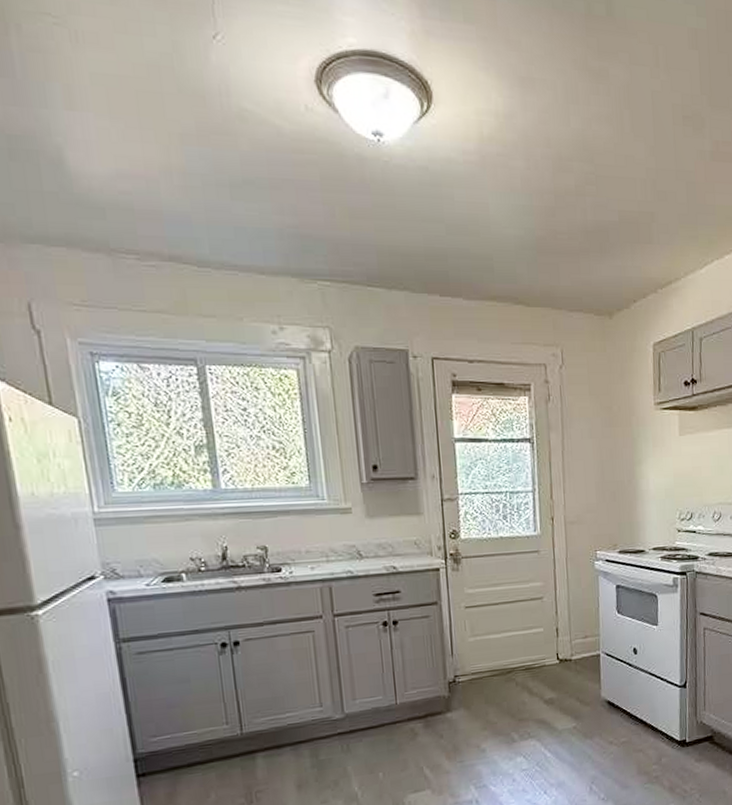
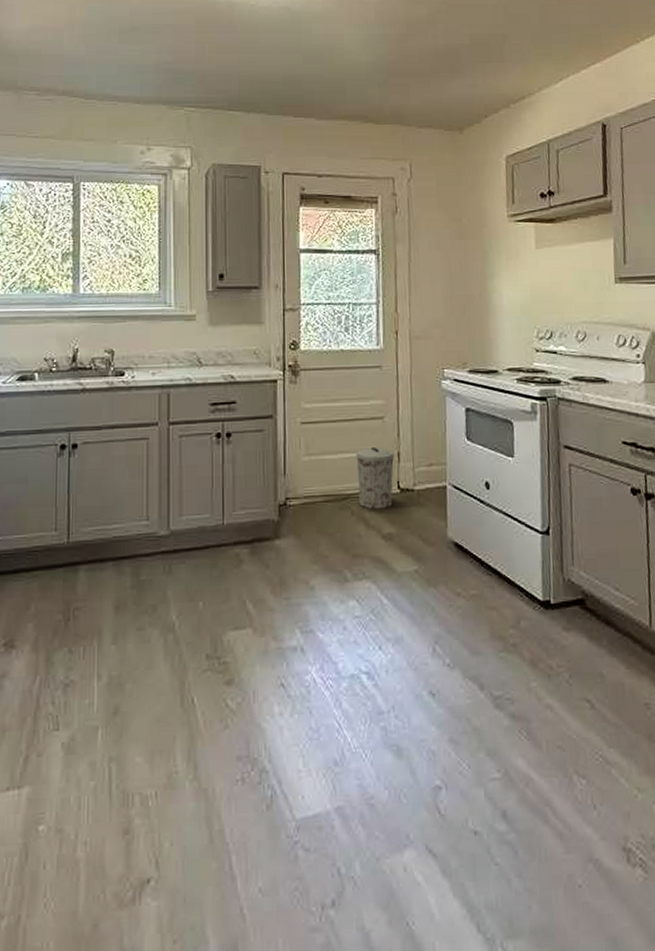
trash can: none [518,624,554,680] -> present [356,446,395,510]

